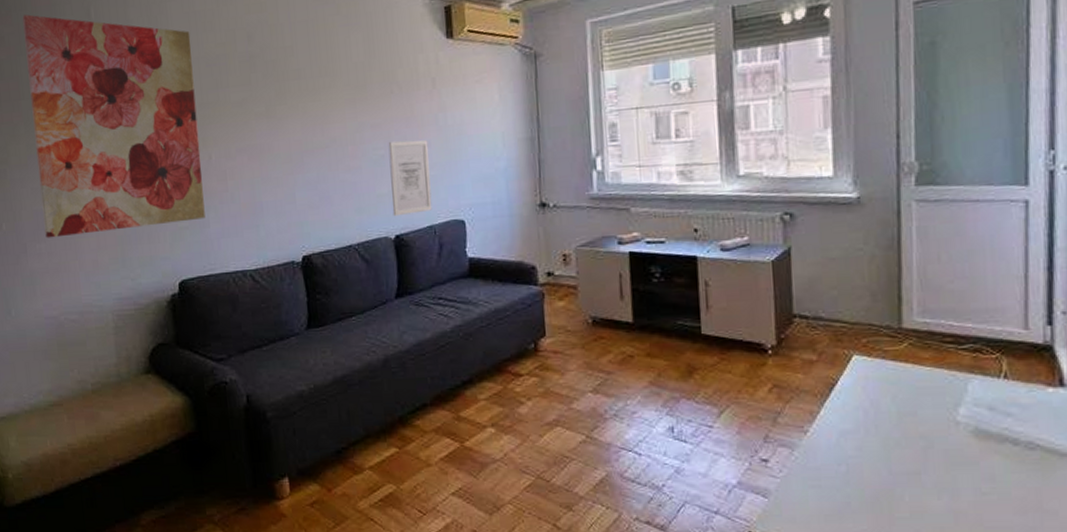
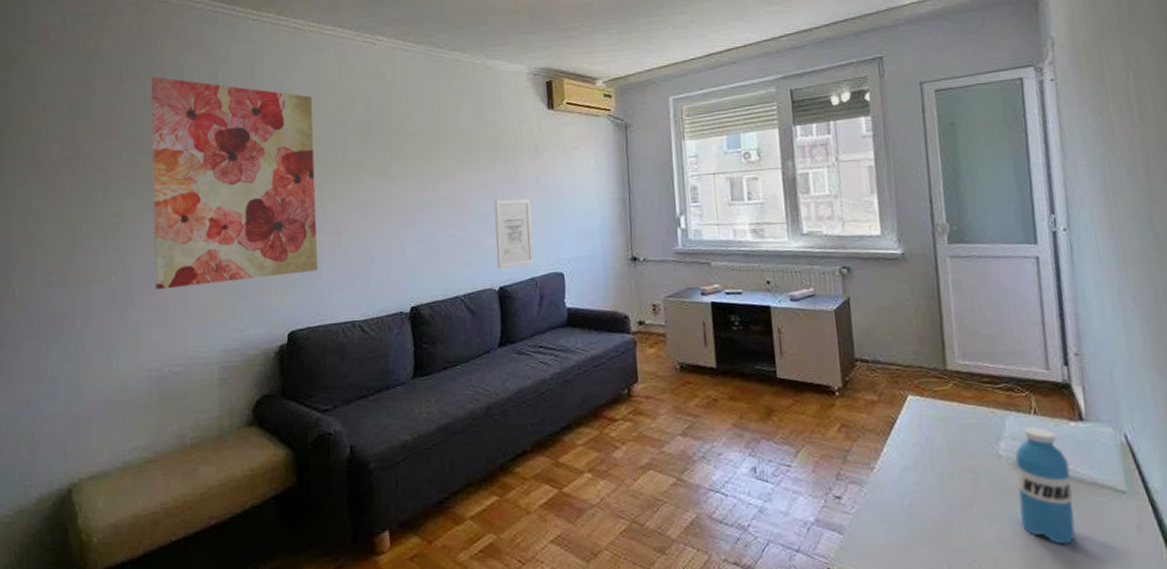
water bottle: none [975,391,1042,518] -> present [1015,426,1076,545]

